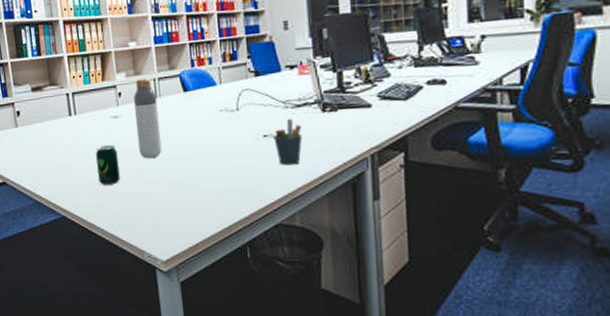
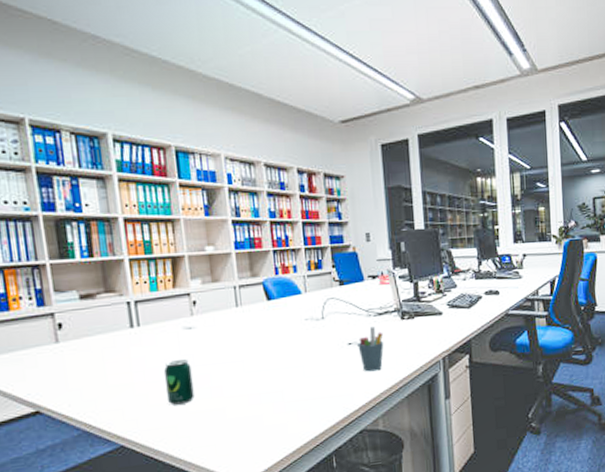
bottle: present [134,78,162,159] -> none [211,286,243,373]

